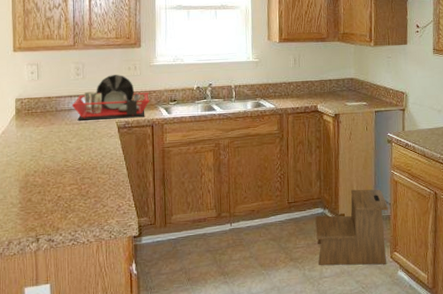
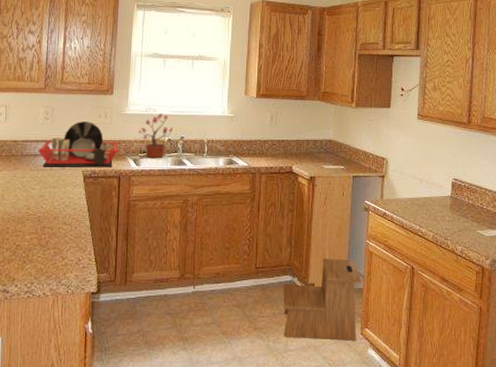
potted plant: none [168,63,202,107] -> present [138,113,174,159]

